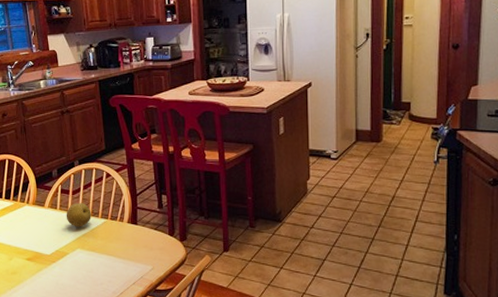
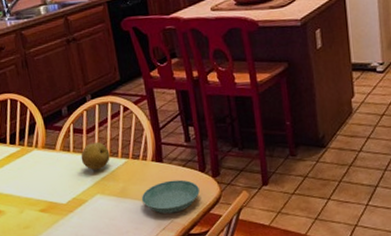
saucer: none [116,241,168,270] -> present [141,179,200,214]

